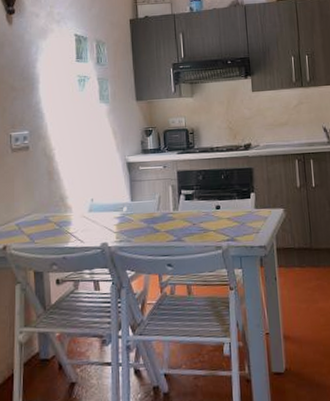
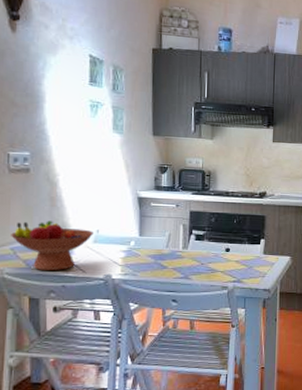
fruit bowl: none [16,194,88,244] -> present [11,220,93,270]

